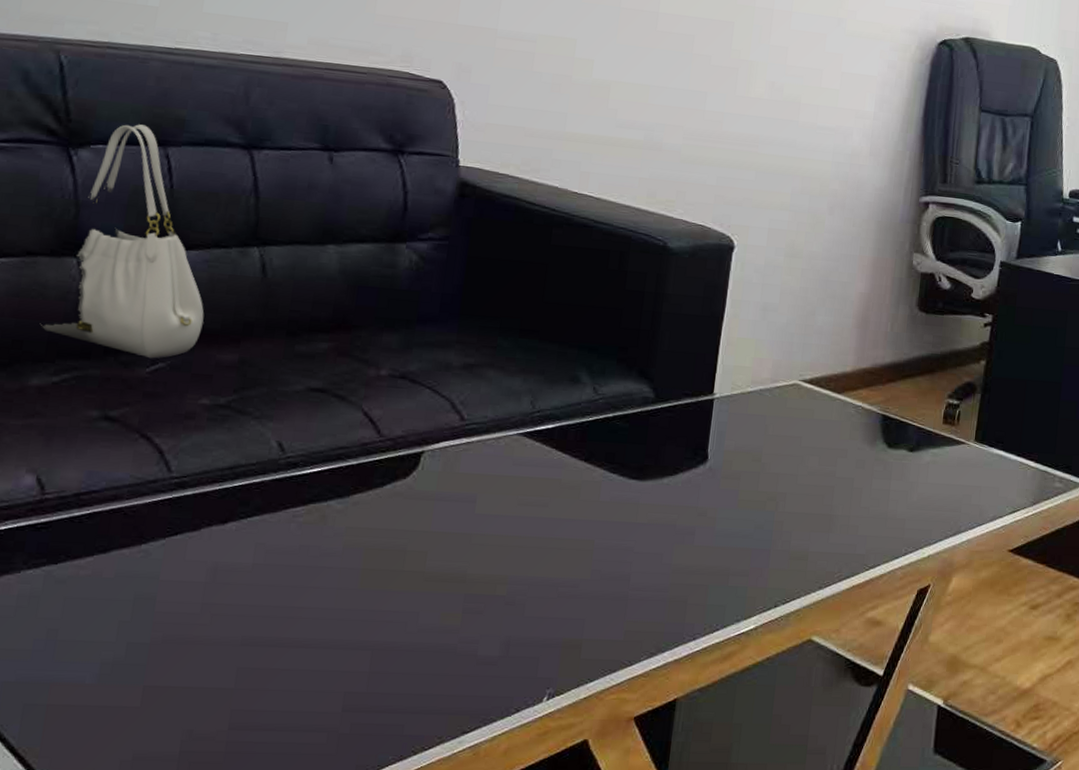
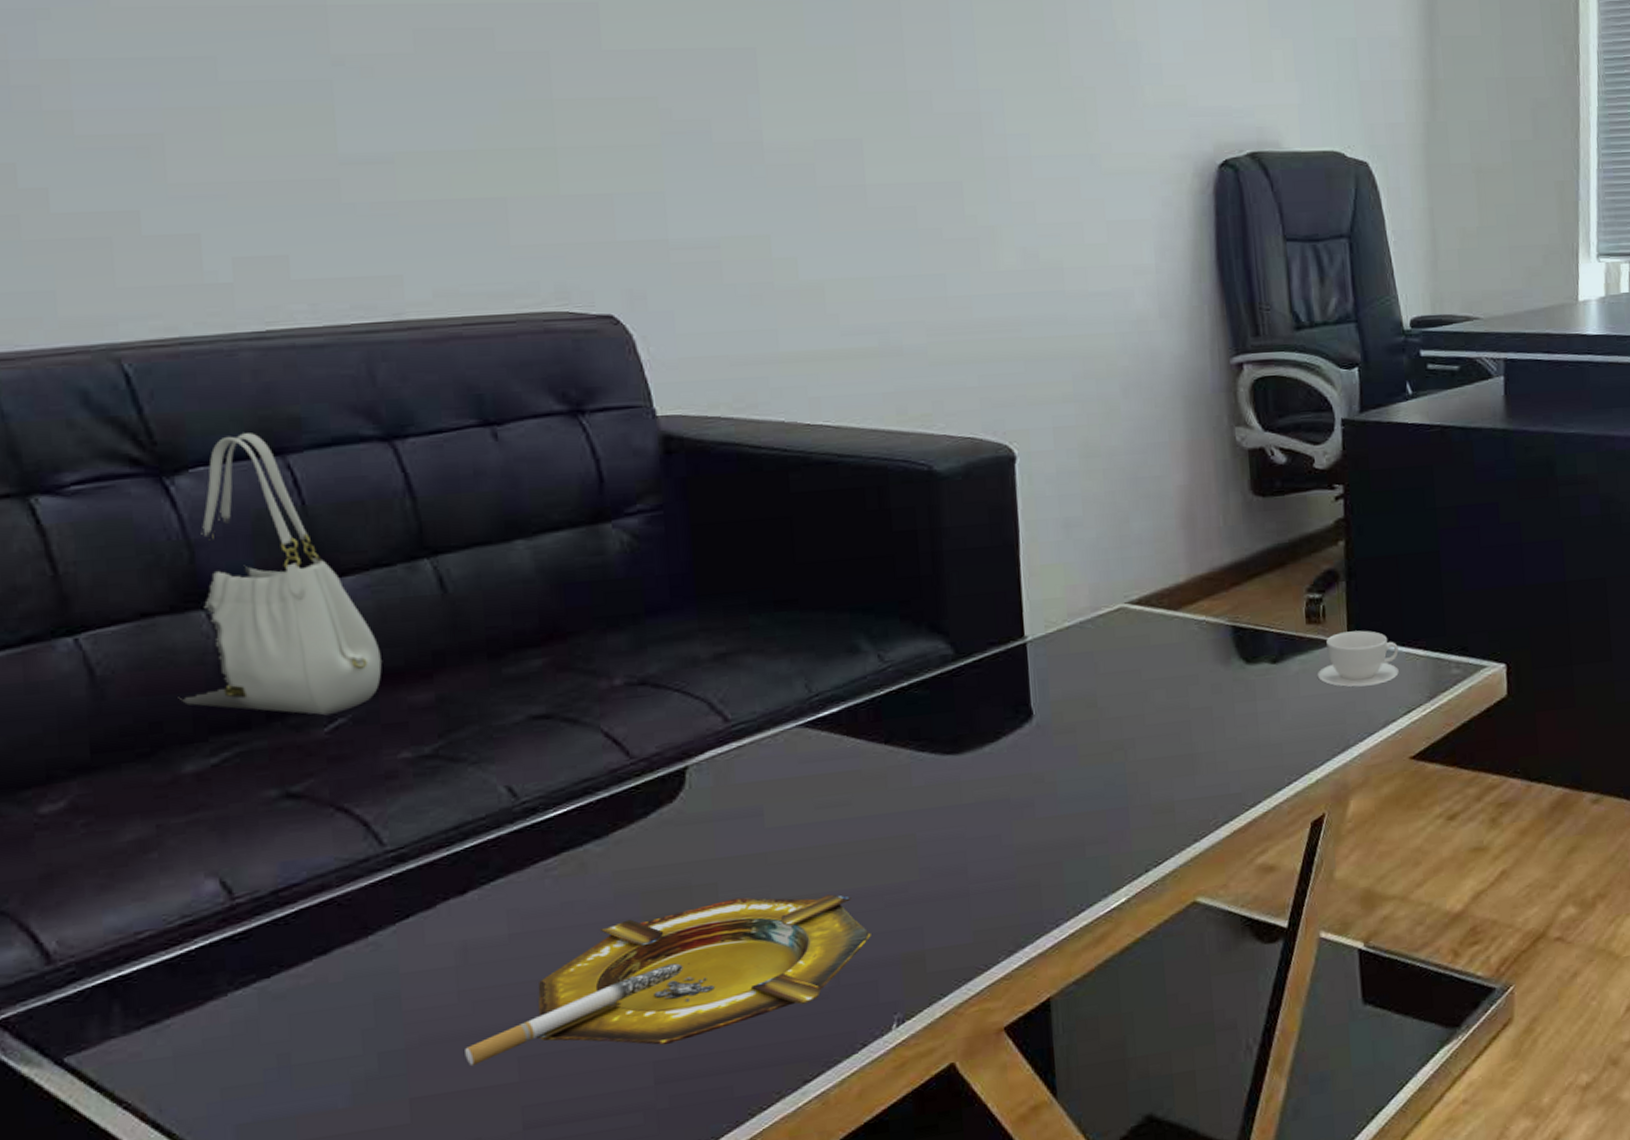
ashtray: none [195,567,542,680] -> present [465,894,871,1067]
teacup: none [944,435,1015,484] -> present [1317,630,1400,687]

